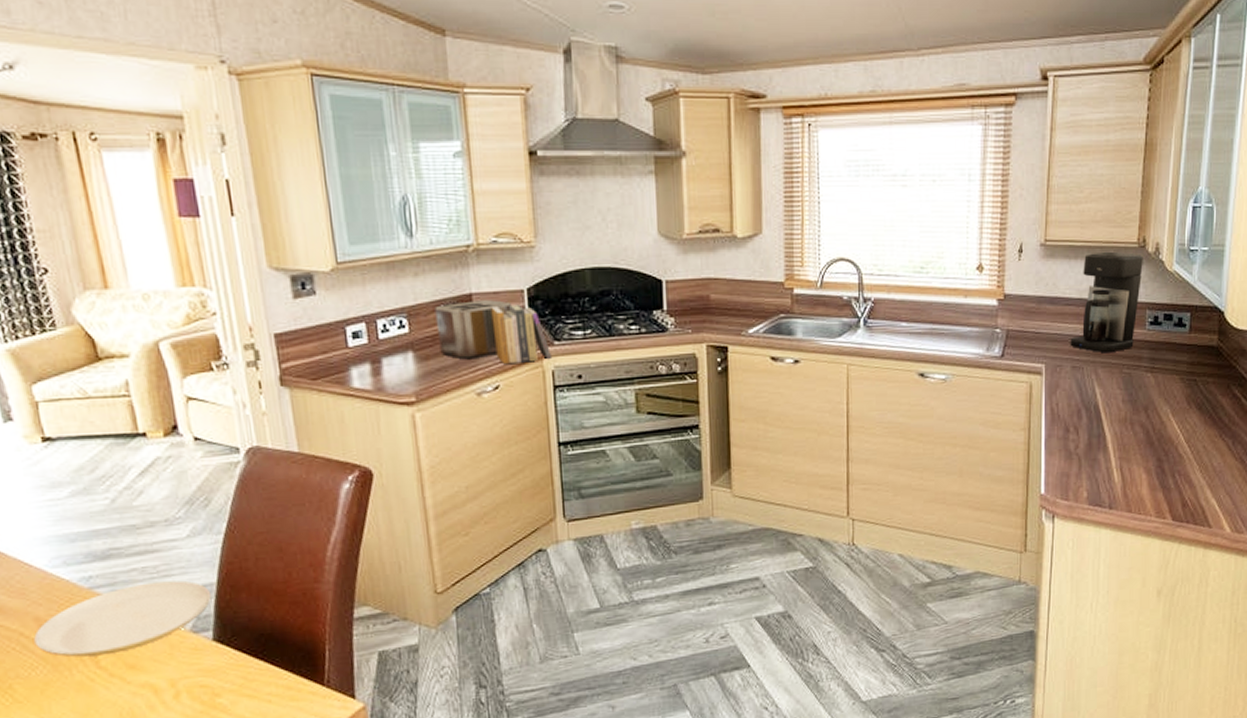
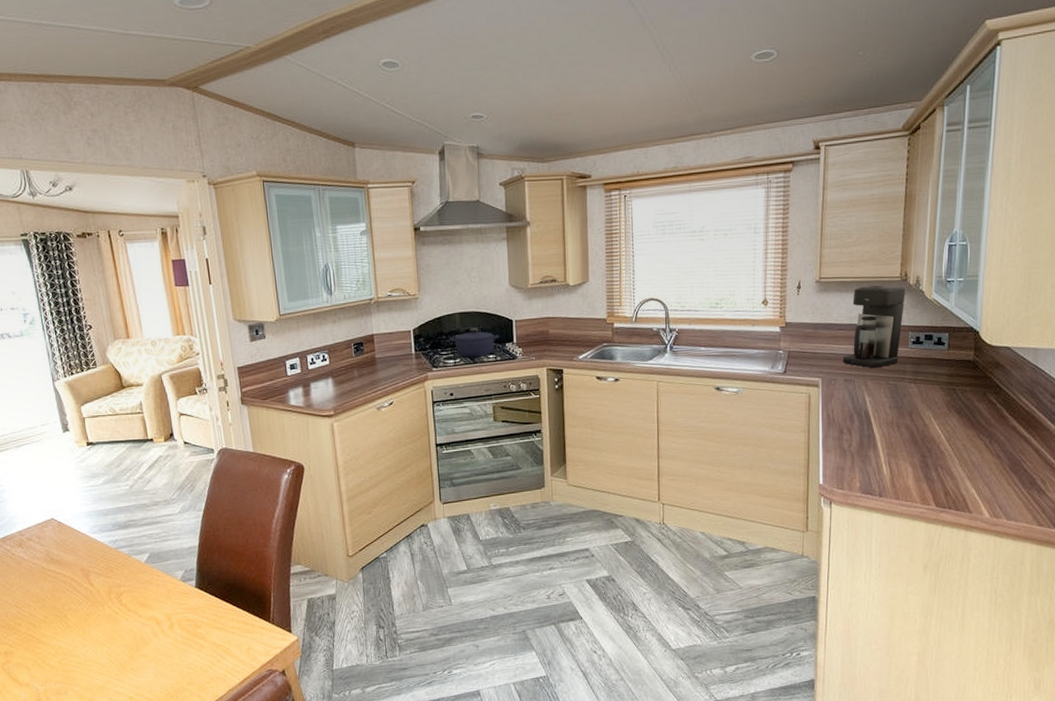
plate: present [34,580,212,657] -> none [80,544,195,597]
toaster: present [435,300,513,360] -> none [347,338,403,383]
books: present [491,304,553,365] -> none [387,341,432,387]
cooking pot: none [577,289,644,330] -> present [449,328,499,359]

